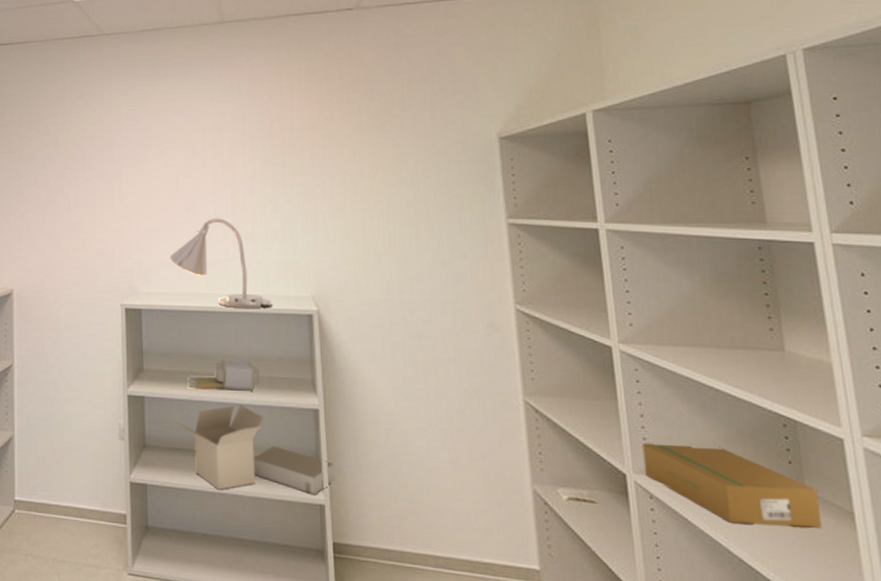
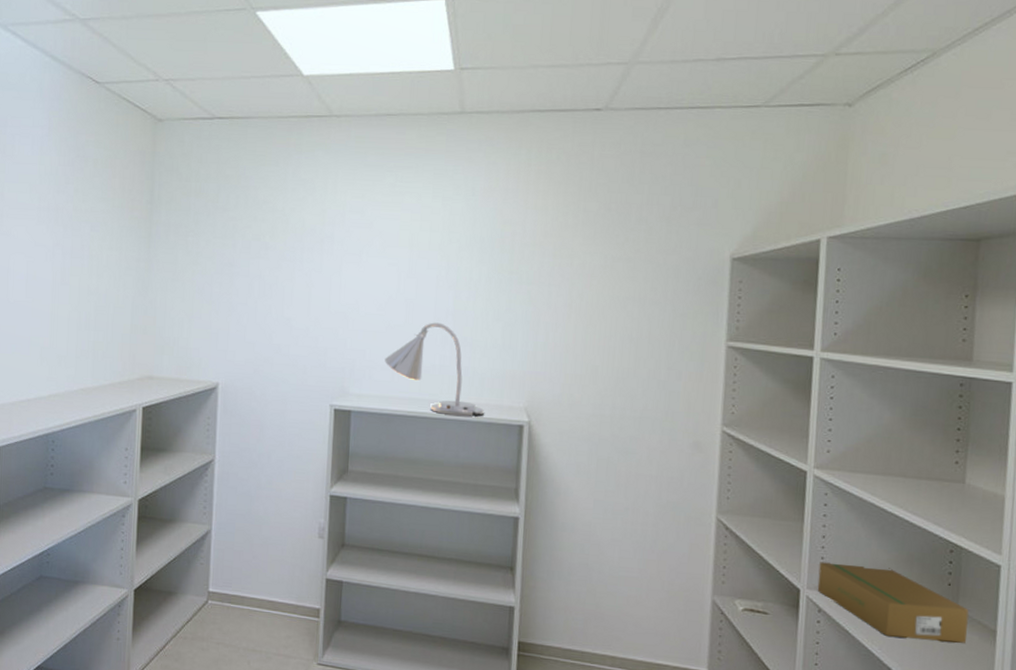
cardboard box: present [176,405,264,490] -> none [376,509,465,590]
router: present [188,358,260,391] -> none [392,463,465,497]
storage box: present [253,445,335,497] -> none [448,550,528,599]

